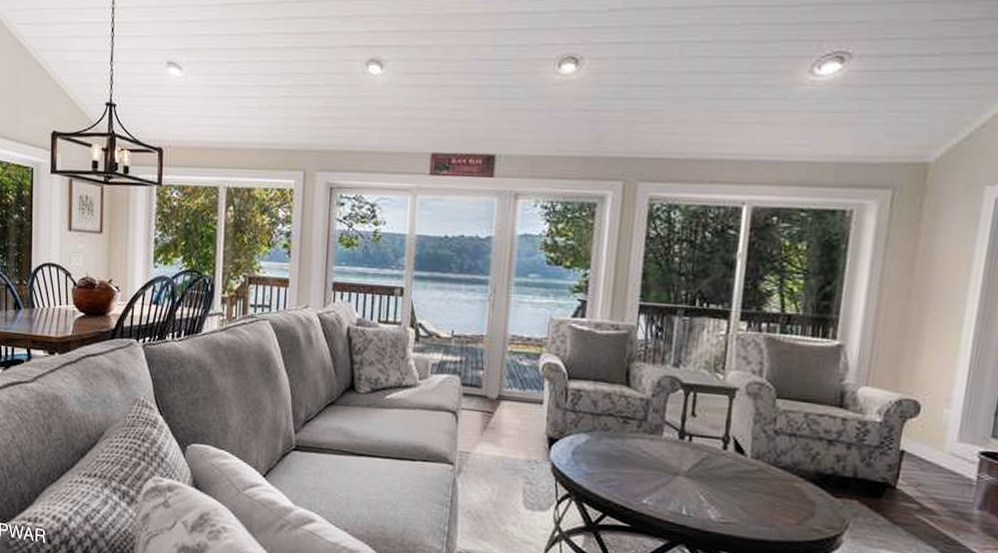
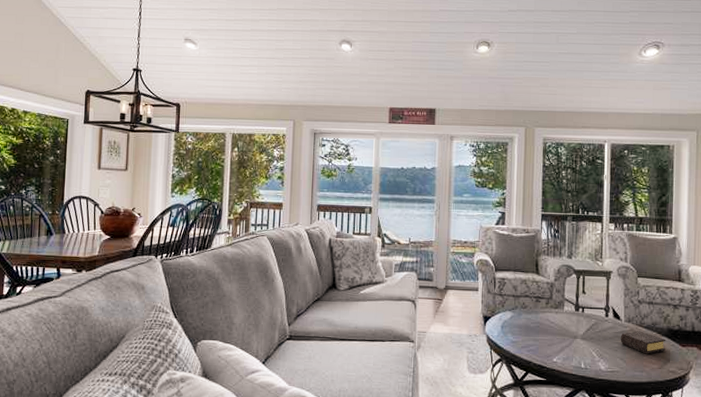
book: none [742,471,812,504] -> present [620,331,666,354]

